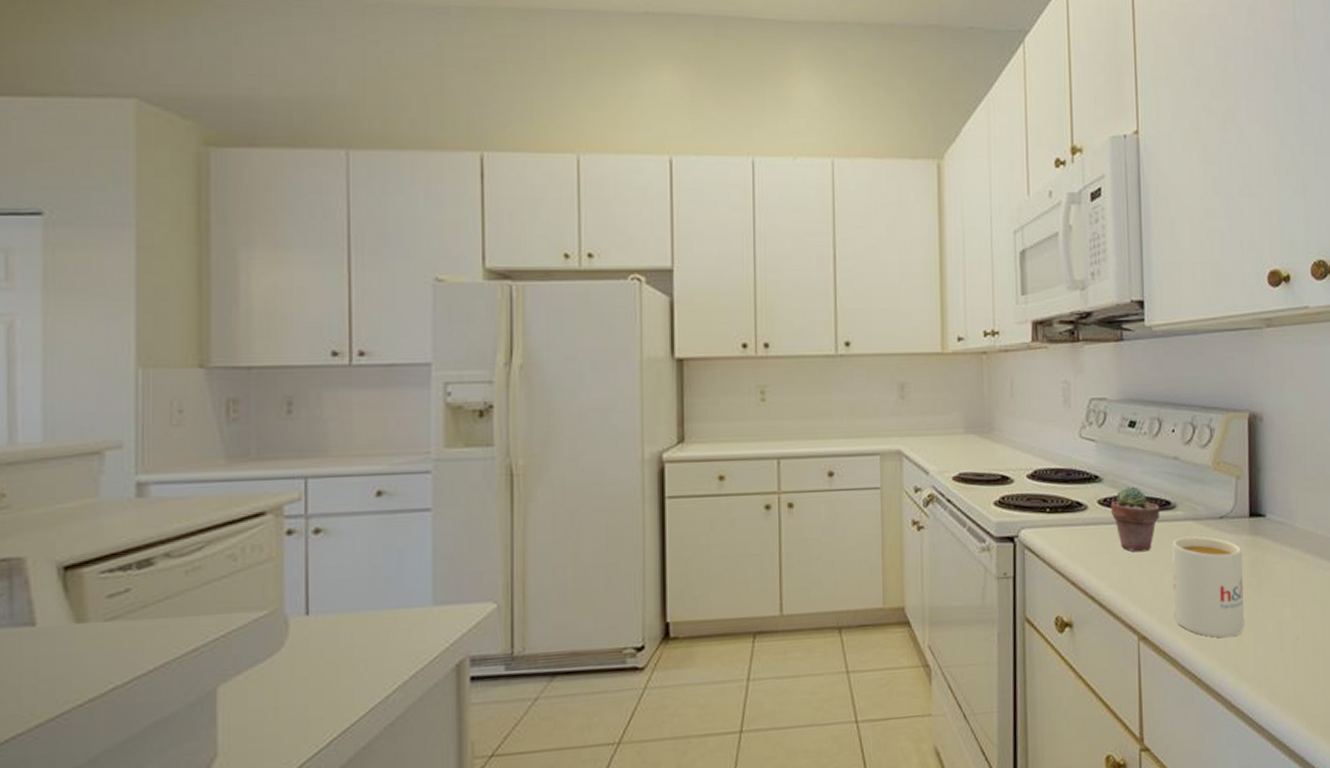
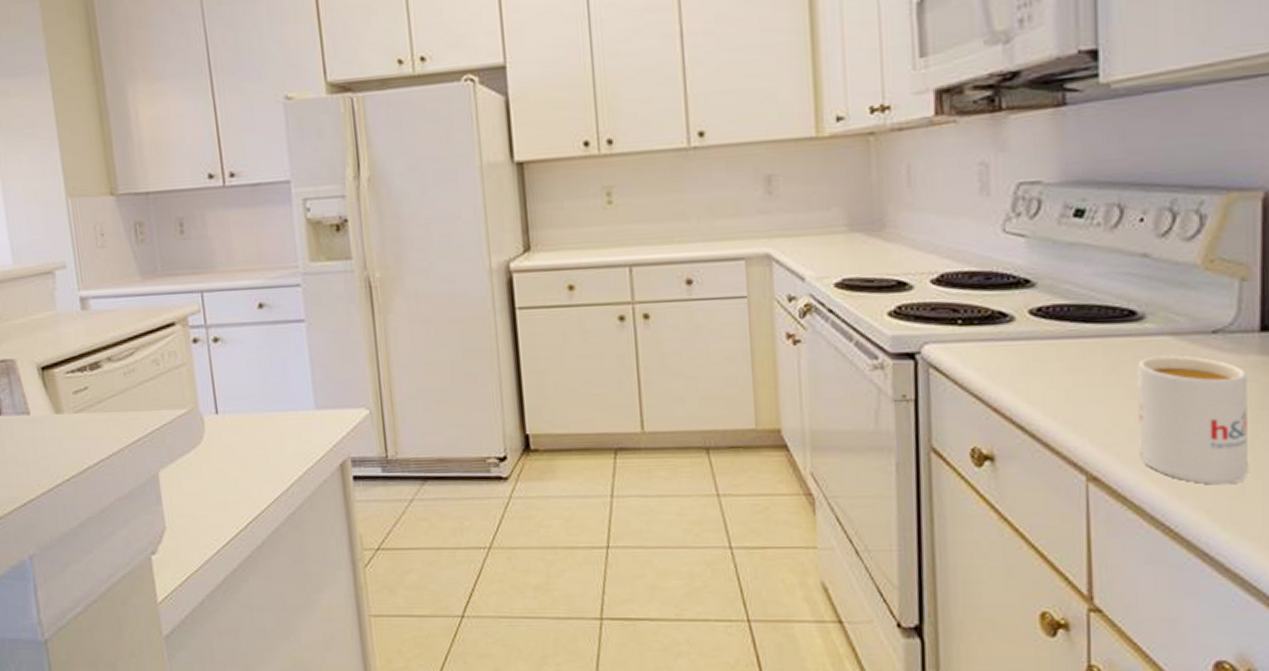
potted succulent: present [1110,486,1160,552] -> none [1047,292,1121,374]

